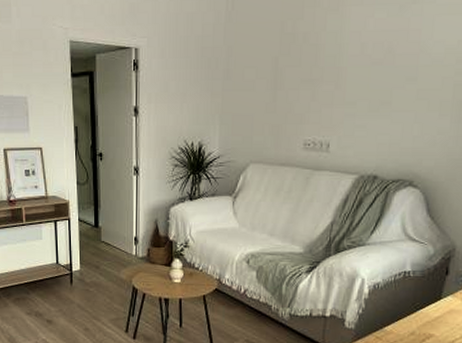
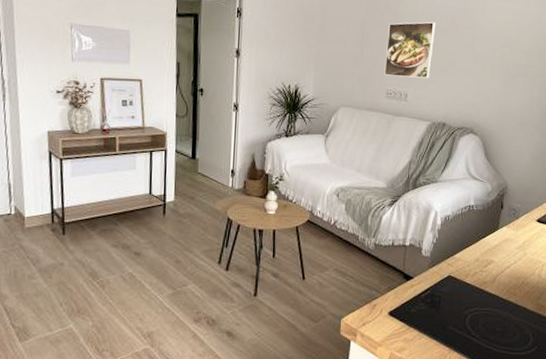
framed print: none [301,51,367,123] -> present [384,21,436,78]

